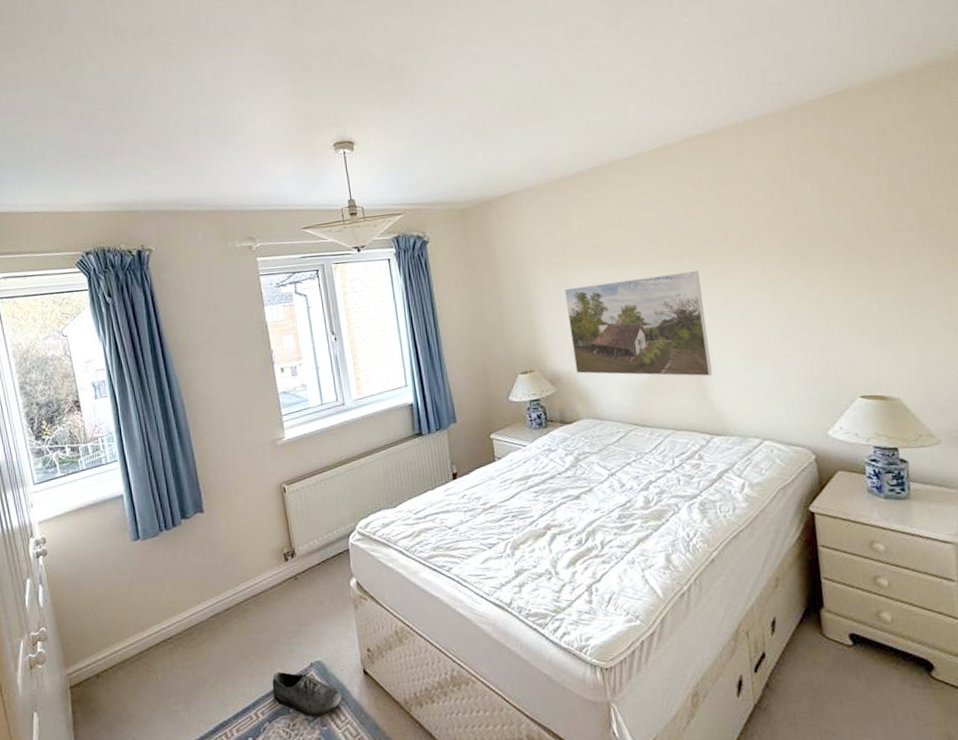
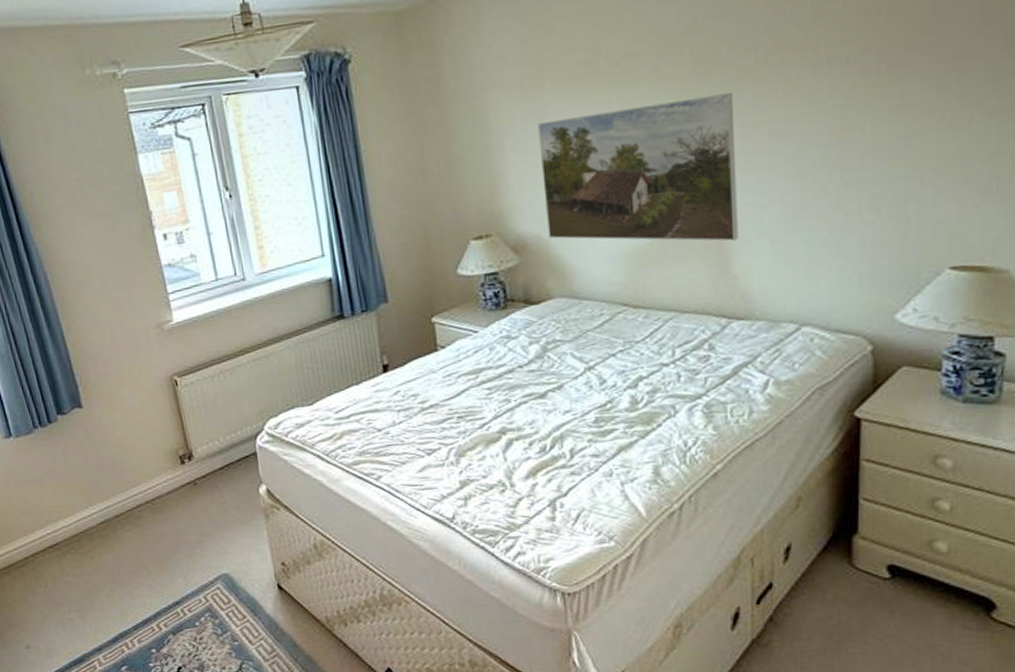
shoe: present [272,662,342,716] -> none [174,575,254,630]

